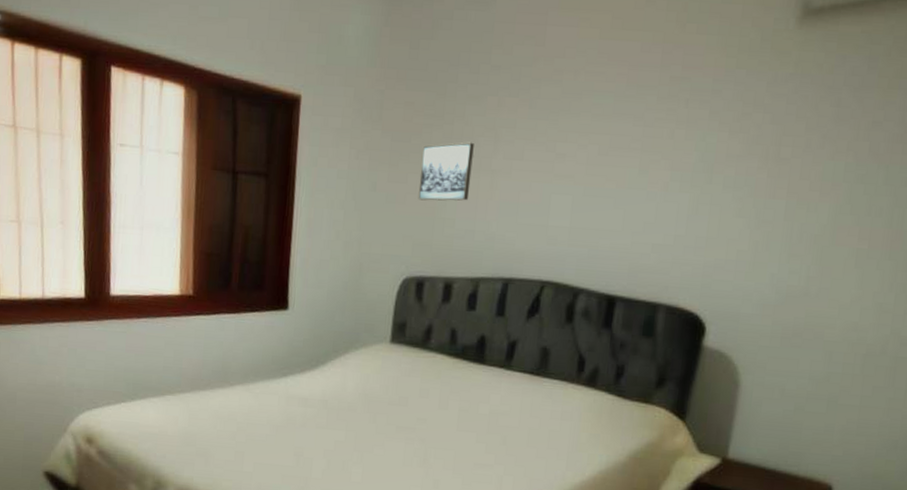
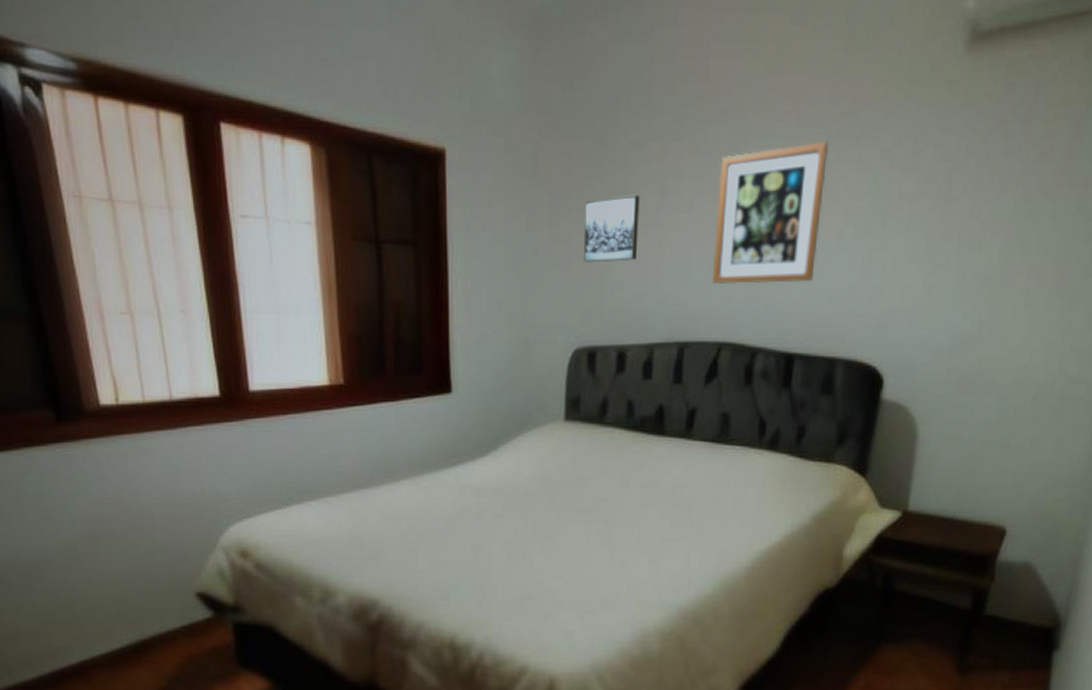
wall art: none [538,101,658,230] -> present [711,141,828,285]

